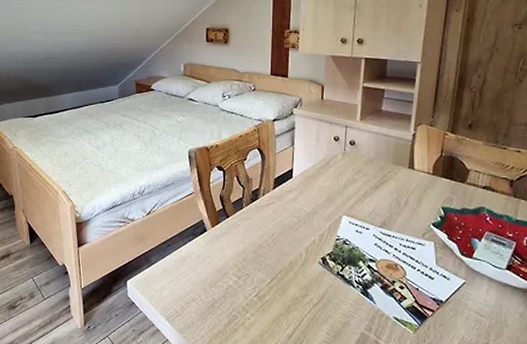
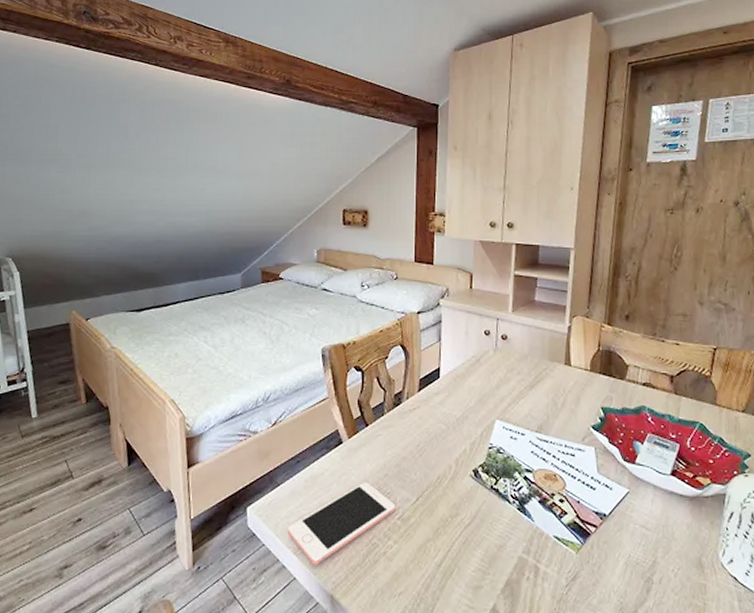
cell phone: none [160,264,253,330] -> present [287,482,396,565]

